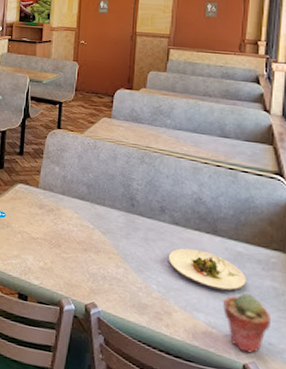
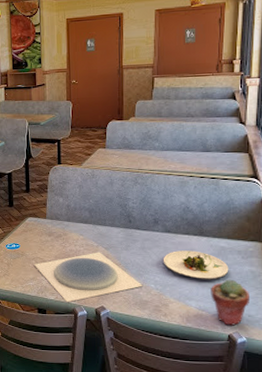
plate: none [19,235,143,292] -> present [33,252,143,303]

